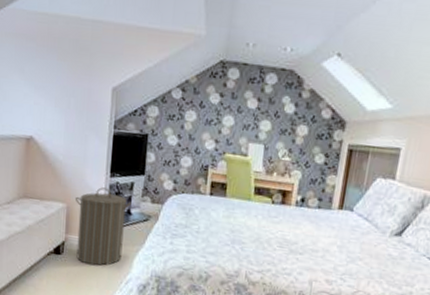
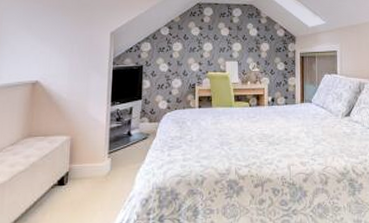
laundry hamper: present [76,187,131,266] -> none [79,116,131,190]

